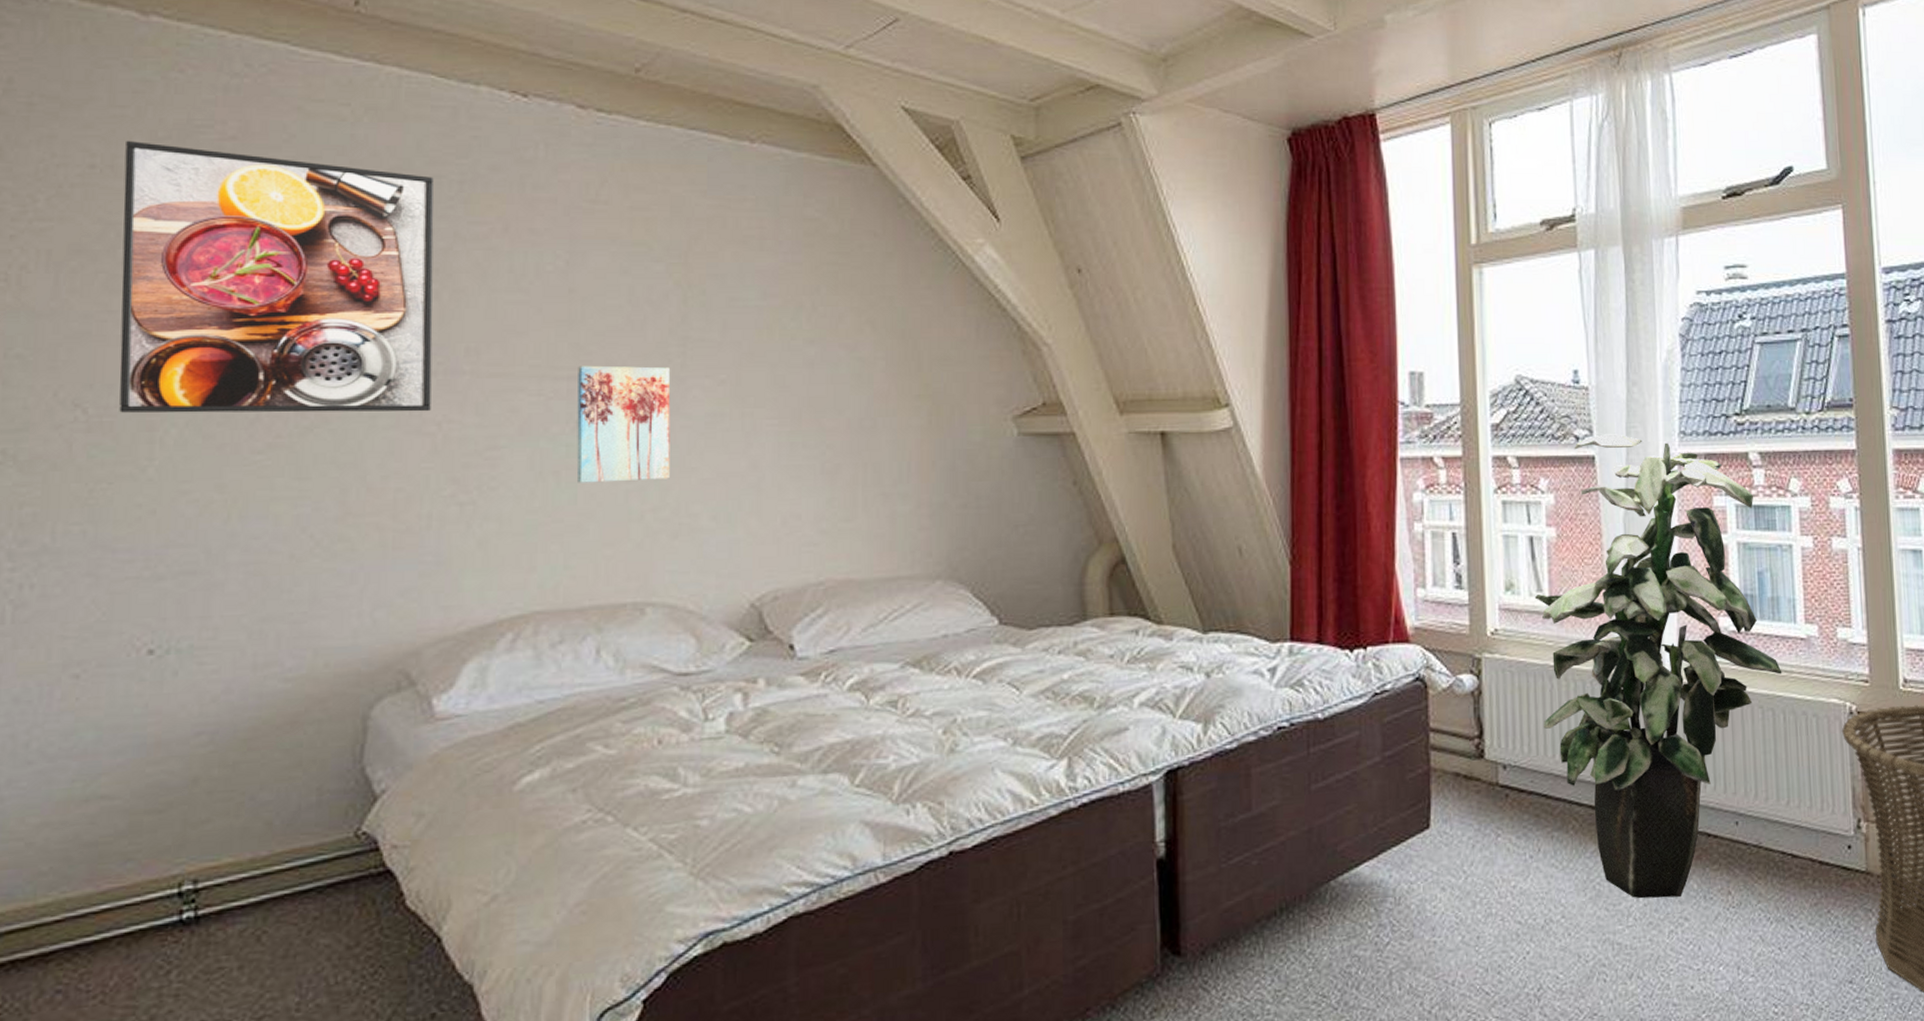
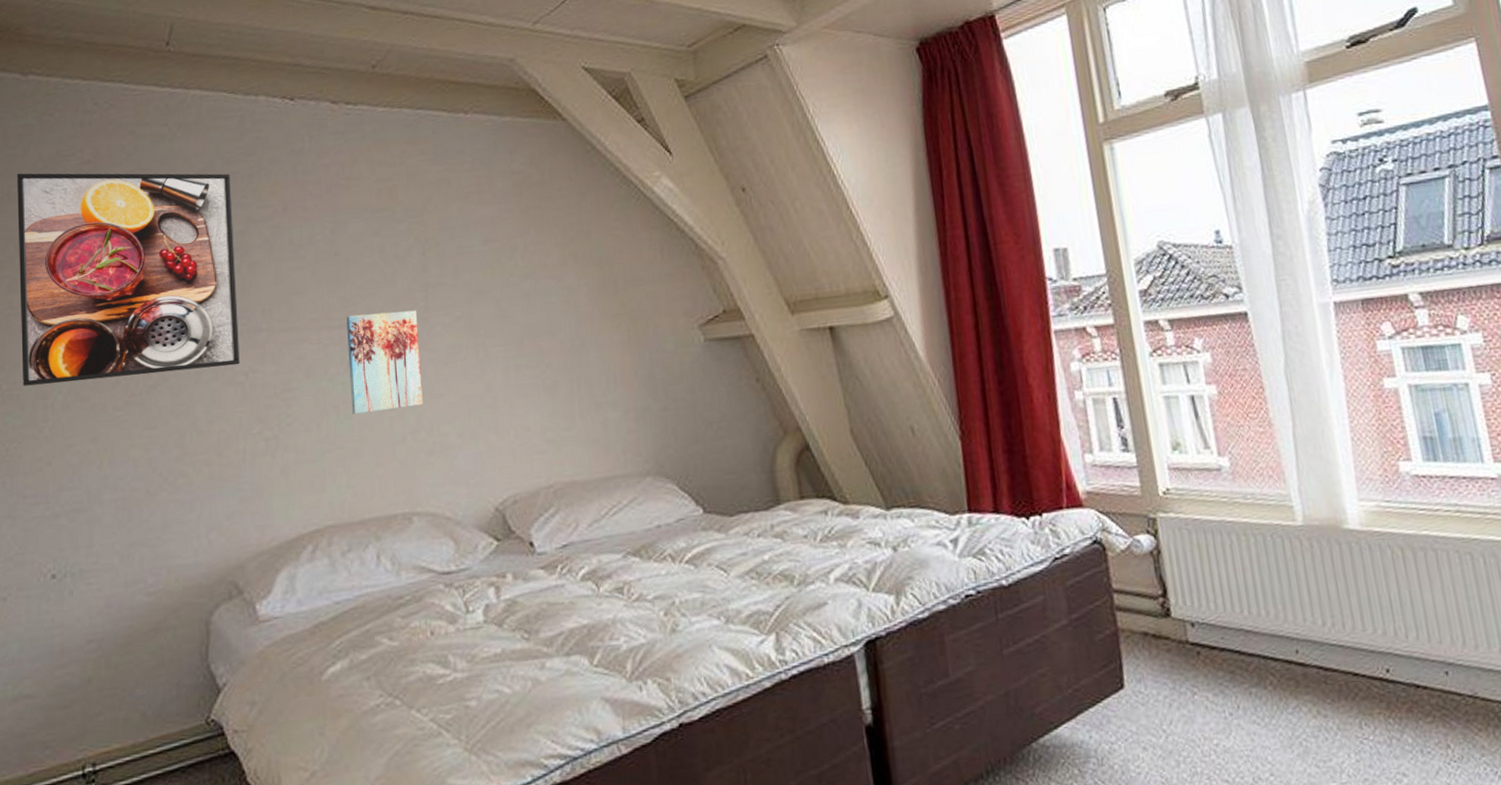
indoor plant: present [1534,434,1782,899] -> none [1202,288,1476,754]

